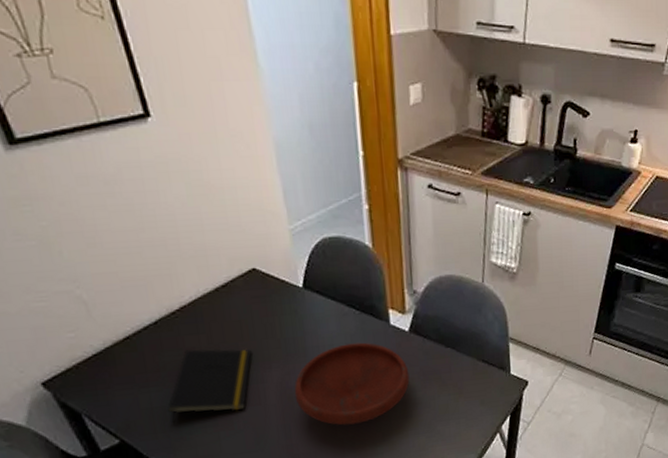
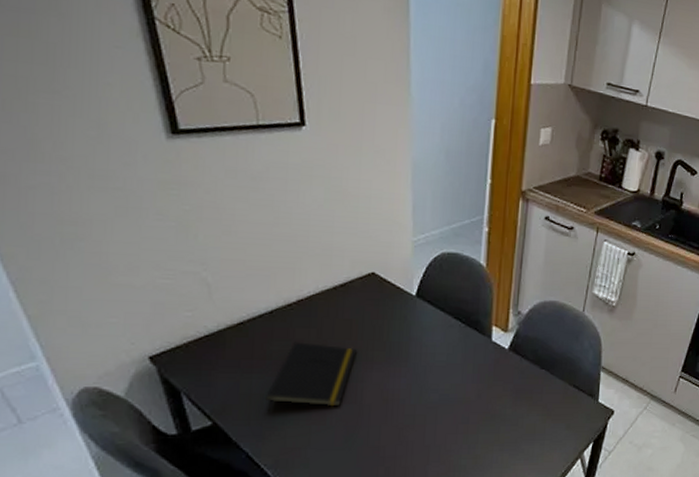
bowl: present [294,342,410,426] -> none [390,354,503,434]

